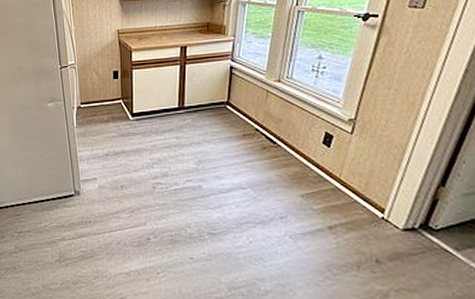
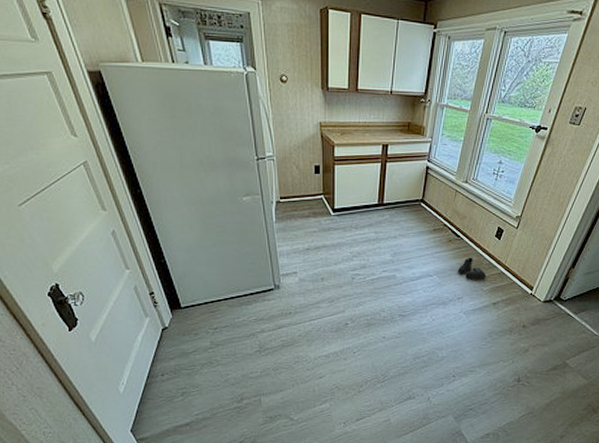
boots: none [276,166,316,196] -> present [457,256,487,280]

